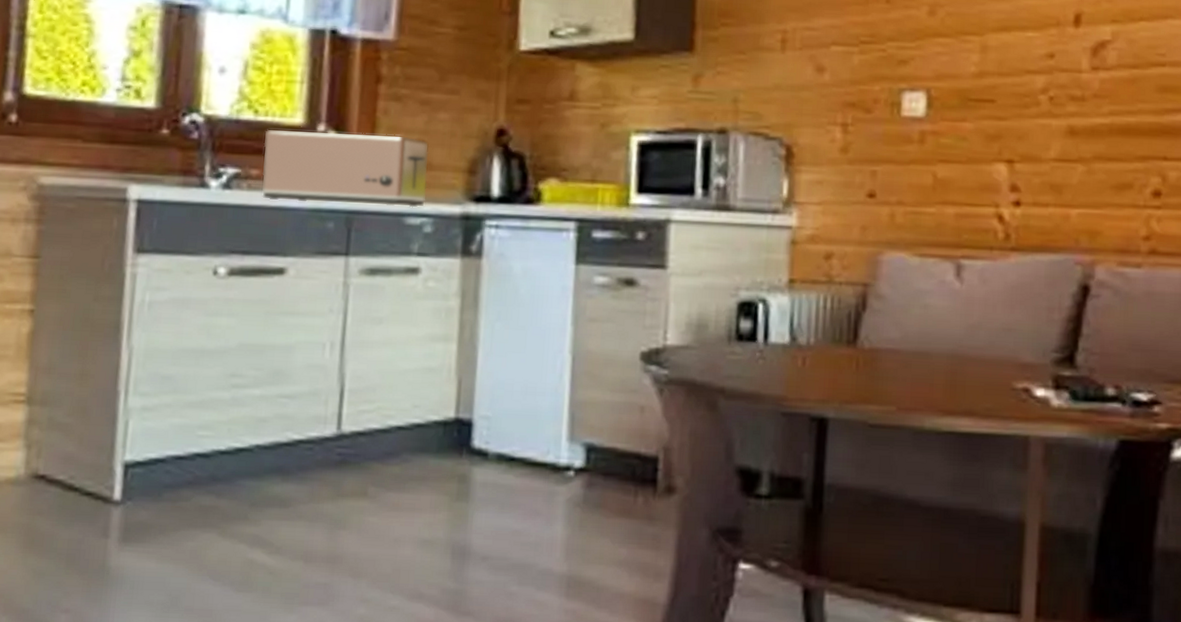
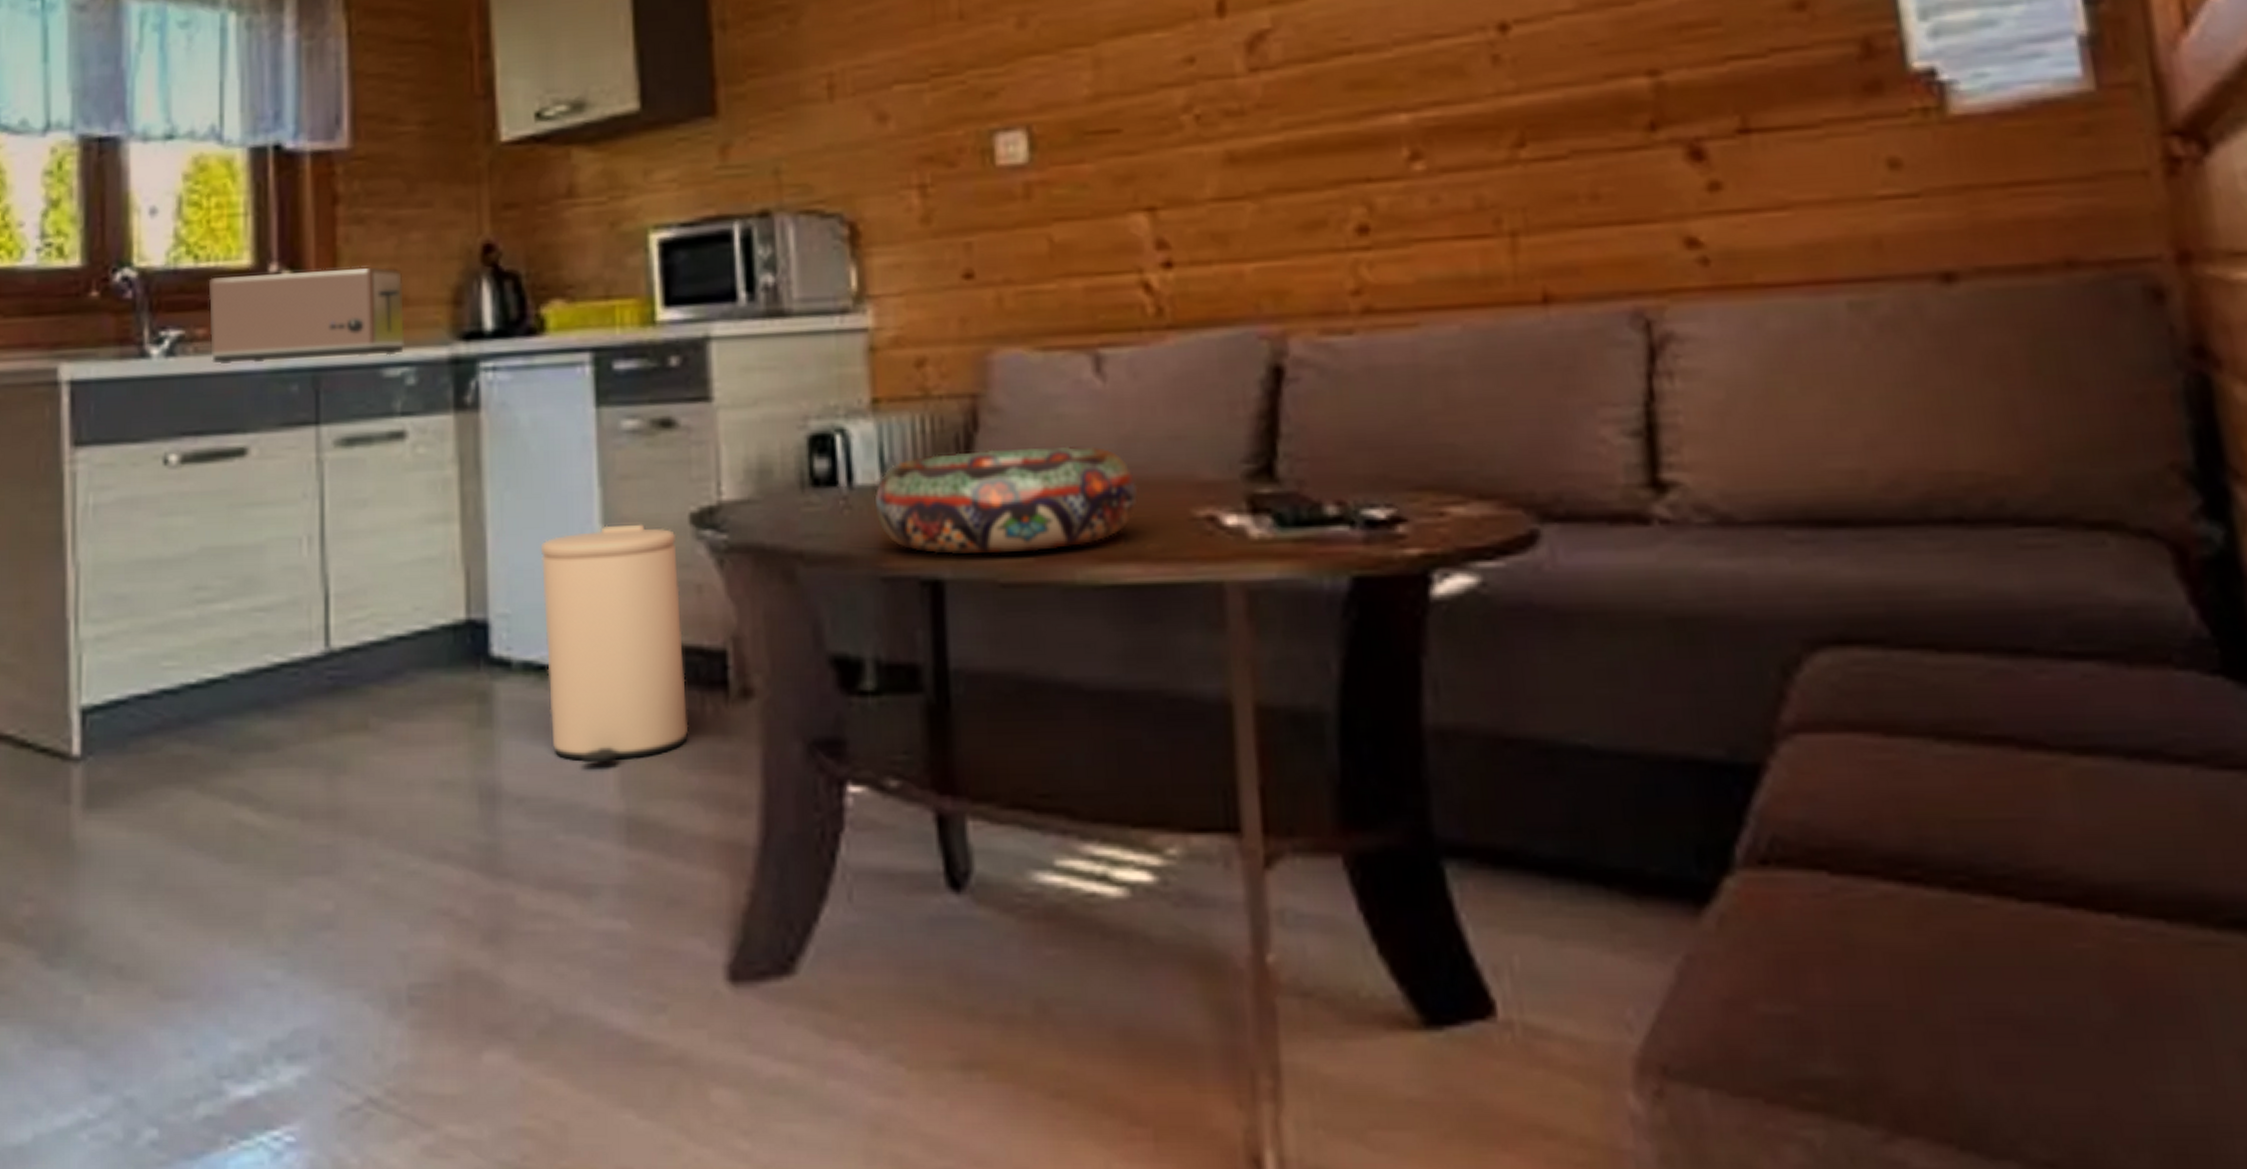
pedal bin: none [515,355,629,535] -> present [540,524,689,763]
decorative bowl: none [782,325,977,404] -> present [874,446,1139,555]

